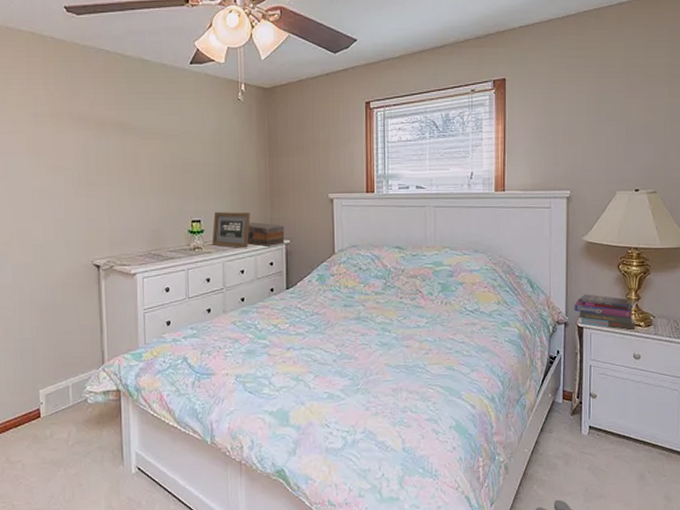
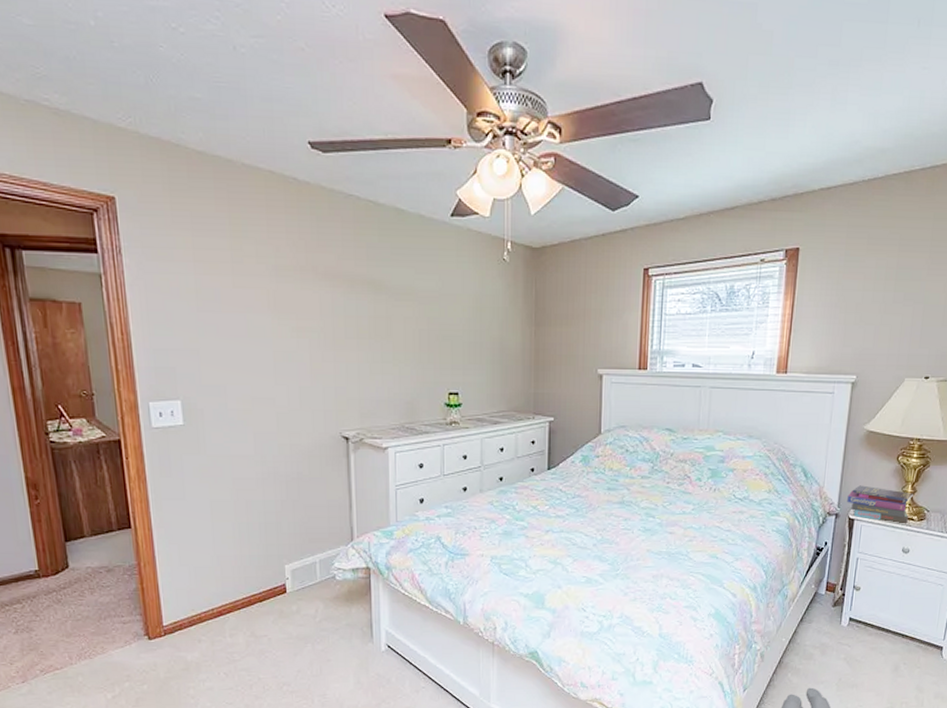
picture frame: present [212,211,250,248] -> none [470,383,512,425]
decorative box: present [247,222,285,246] -> none [508,397,548,423]

